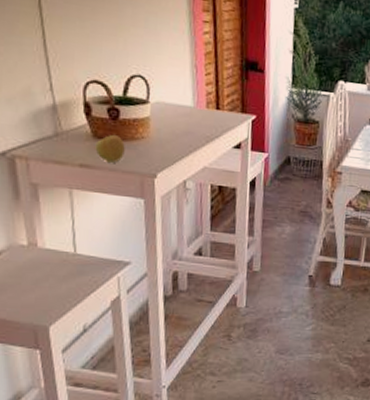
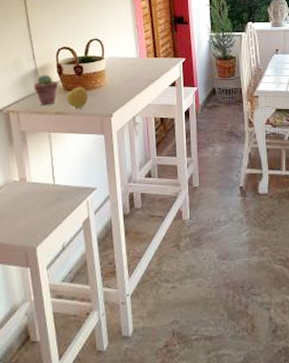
potted succulent: none [50,113,85,154] -> present [33,74,58,105]

